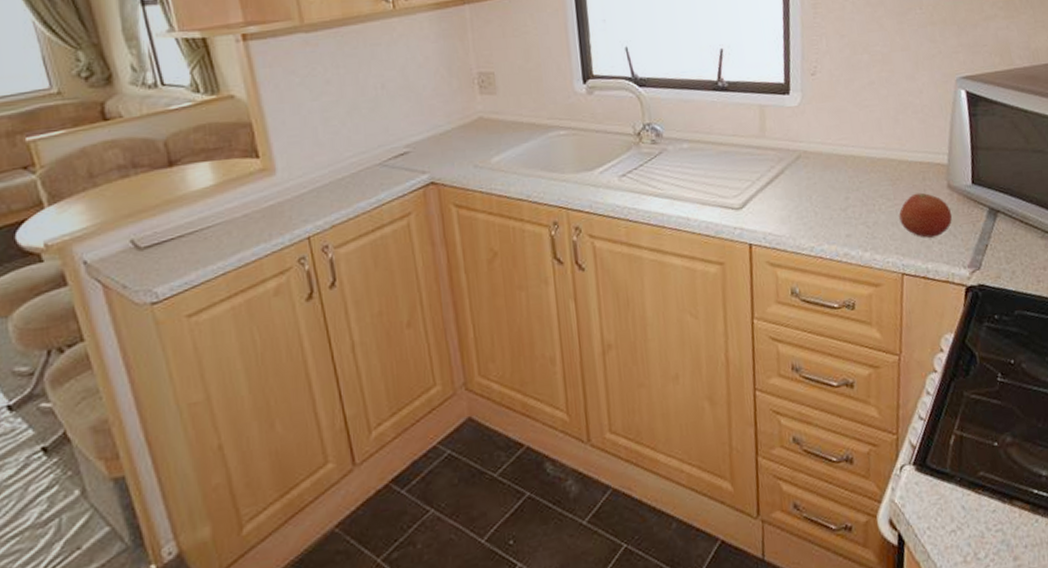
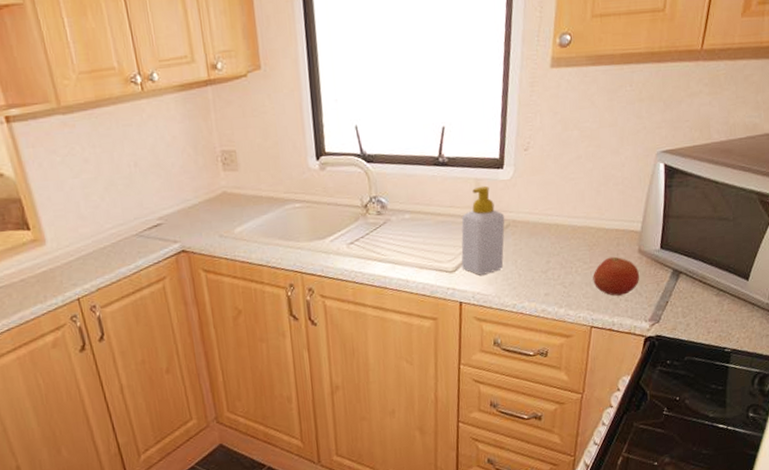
soap bottle: none [746,112,797,213] -> present [461,185,505,275]

